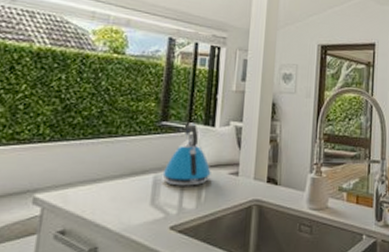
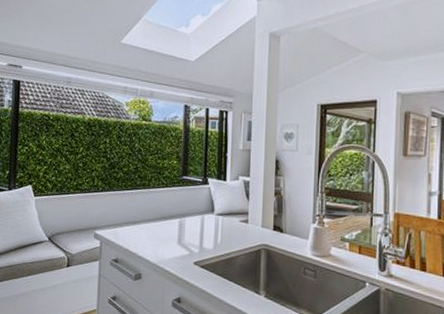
kettle: present [162,122,211,186] -> none [186,177,225,230]

